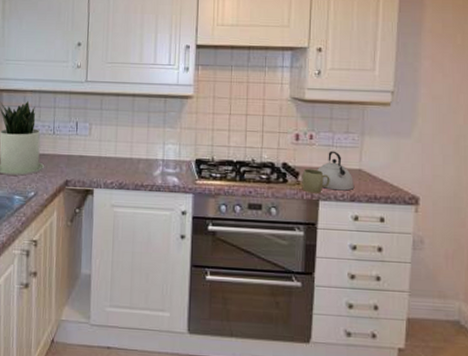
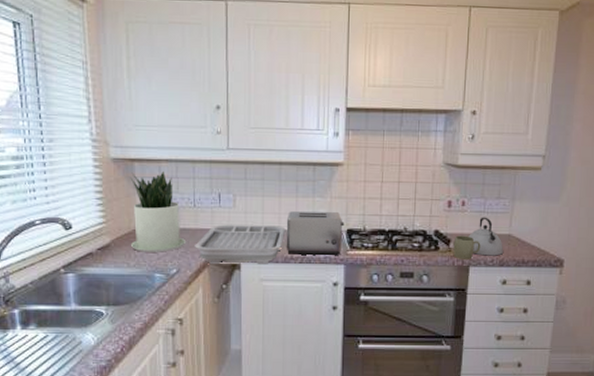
dish rack: none [52,151,137,191] -> present [195,224,286,265]
toaster: none [137,141,194,184] -> present [286,211,345,255]

